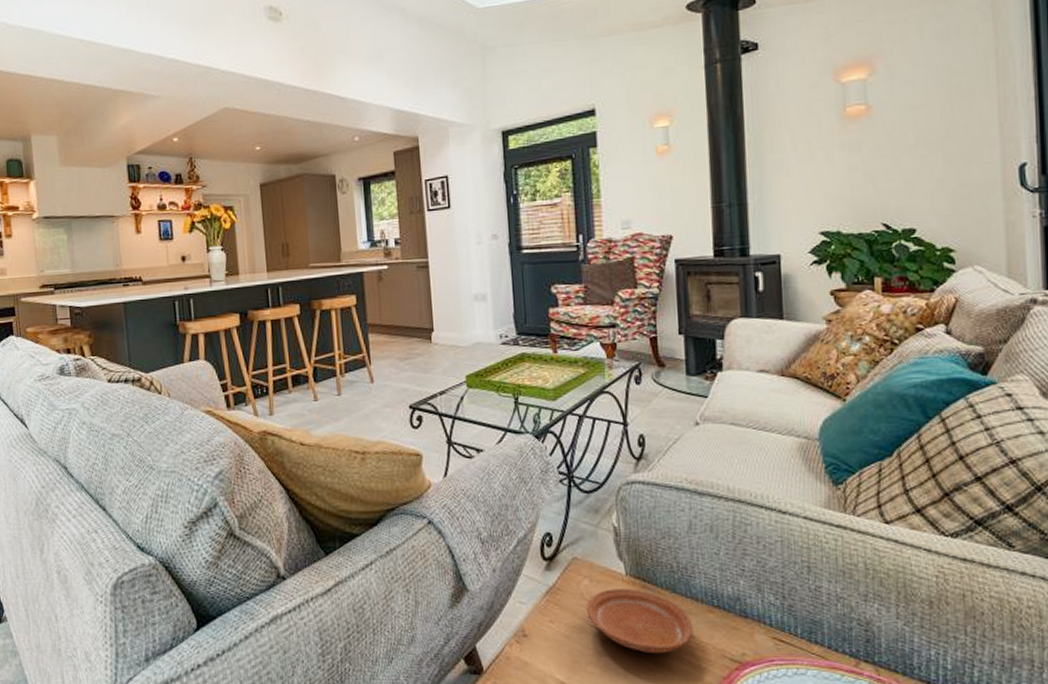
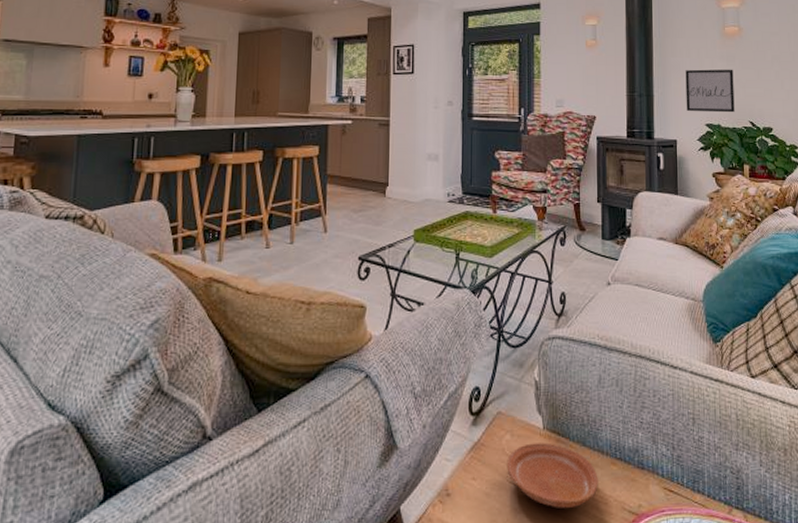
wall art: none [790,160,861,219] -> present [685,69,735,113]

